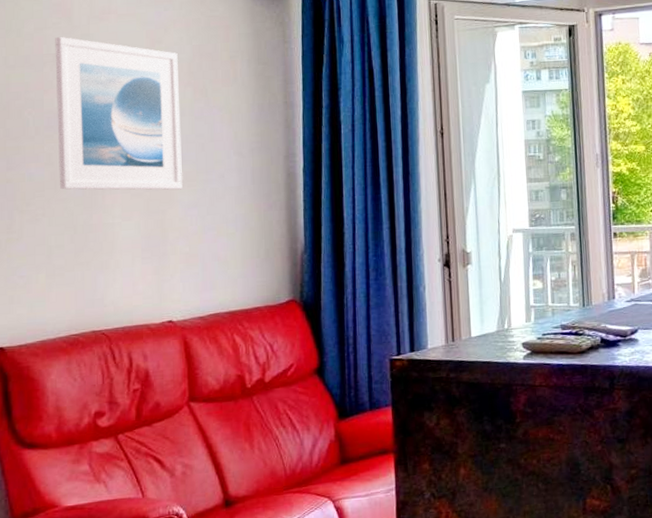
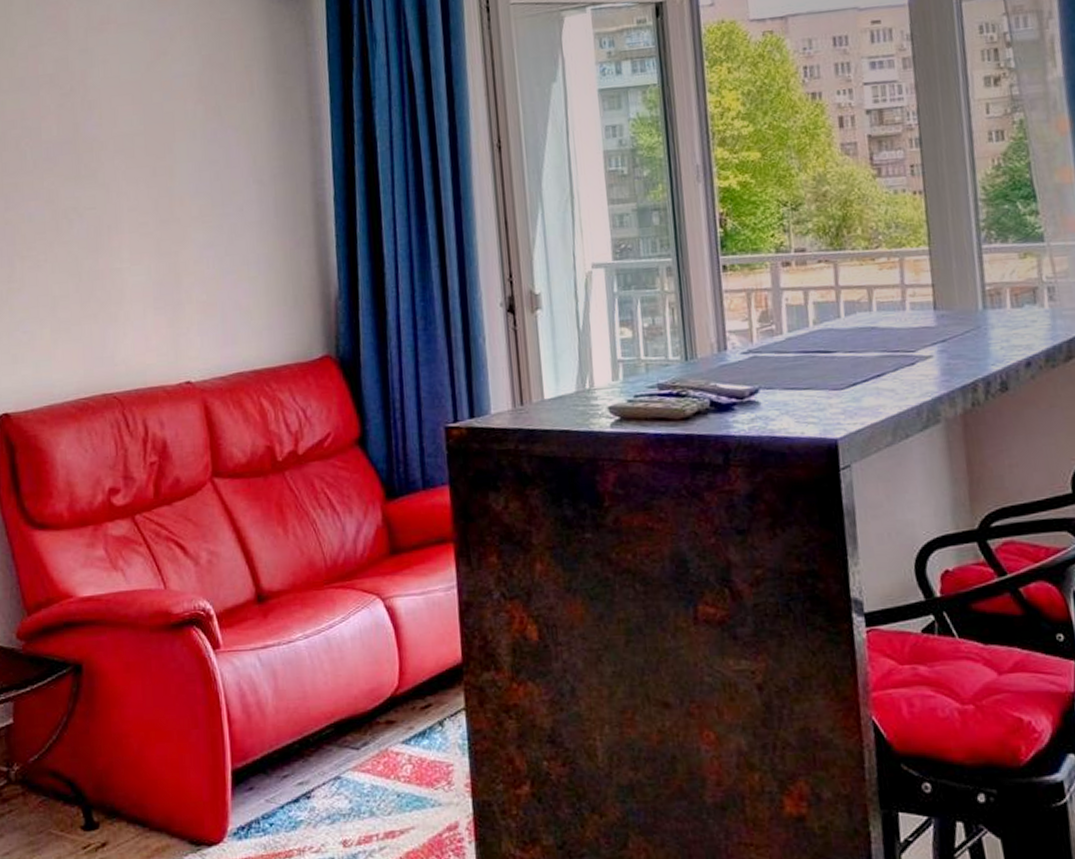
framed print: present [55,36,182,190] -> none [51,53,196,231]

